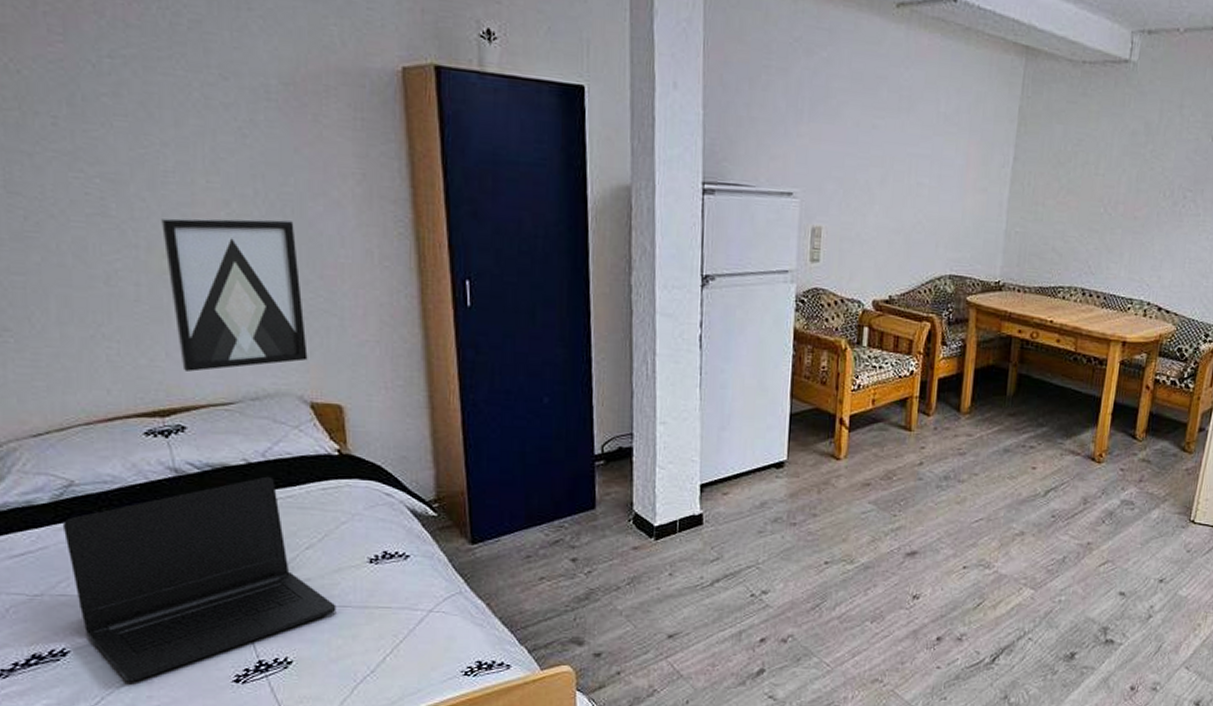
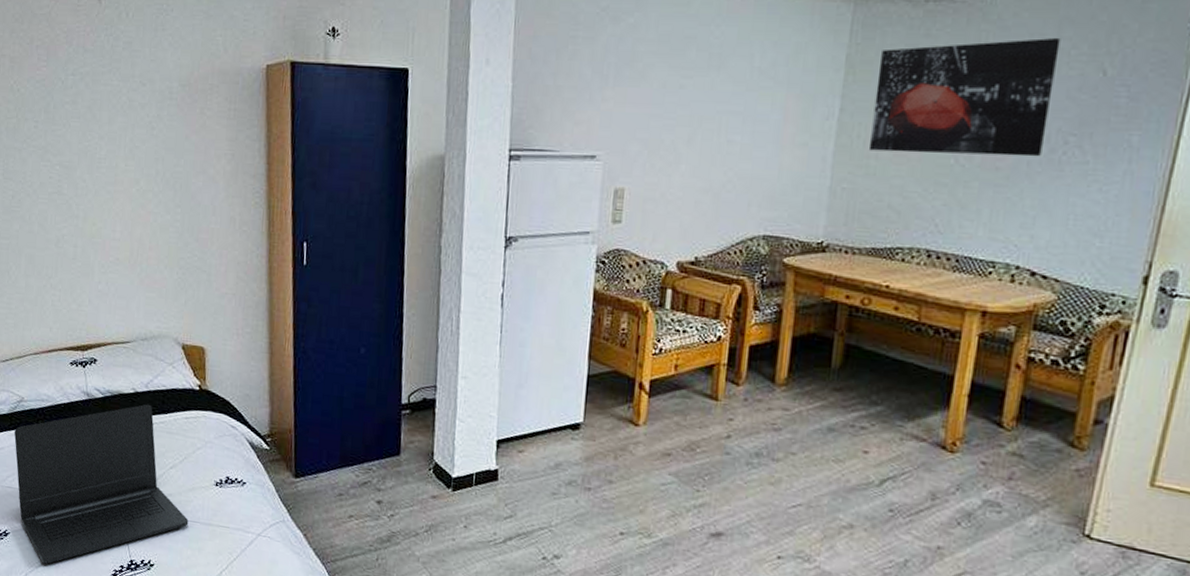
wall art: present [161,218,308,372] -> none [94,194,183,316]
wall art: none [1037,104,1183,209] -> present [868,38,1061,157]

